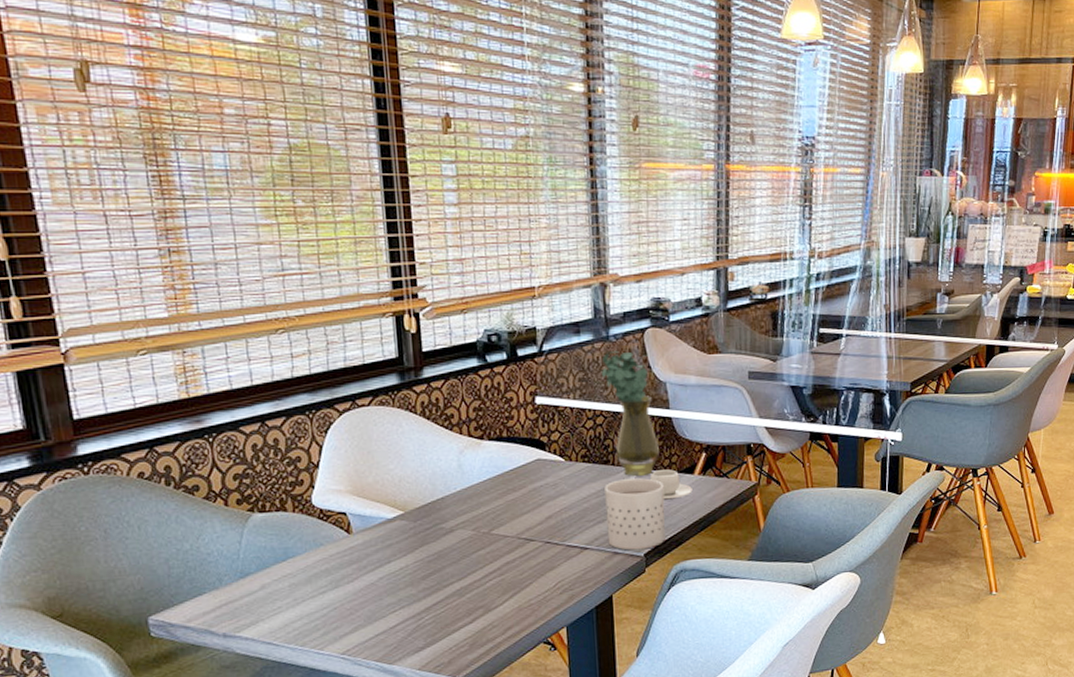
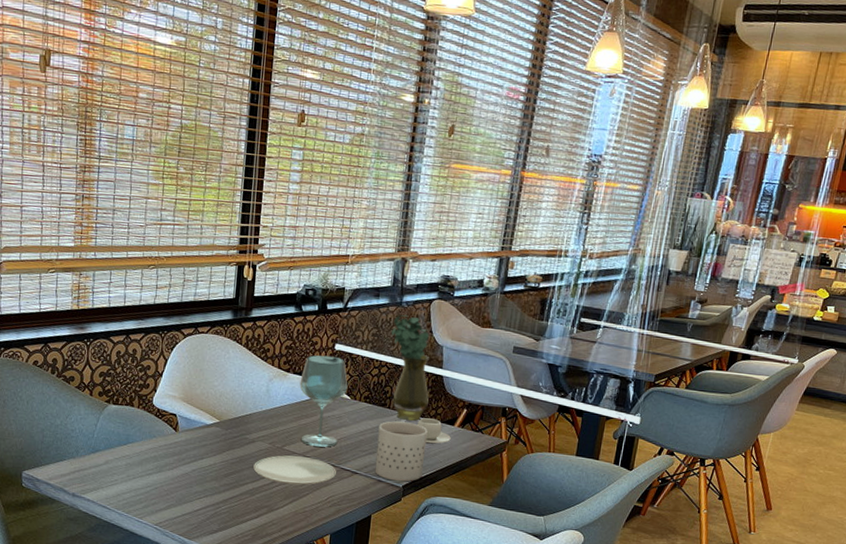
plate: none [457,538,562,576] -> present [253,455,336,485]
wine glass: none [498,412,559,525] -> present [299,355,348,447]

